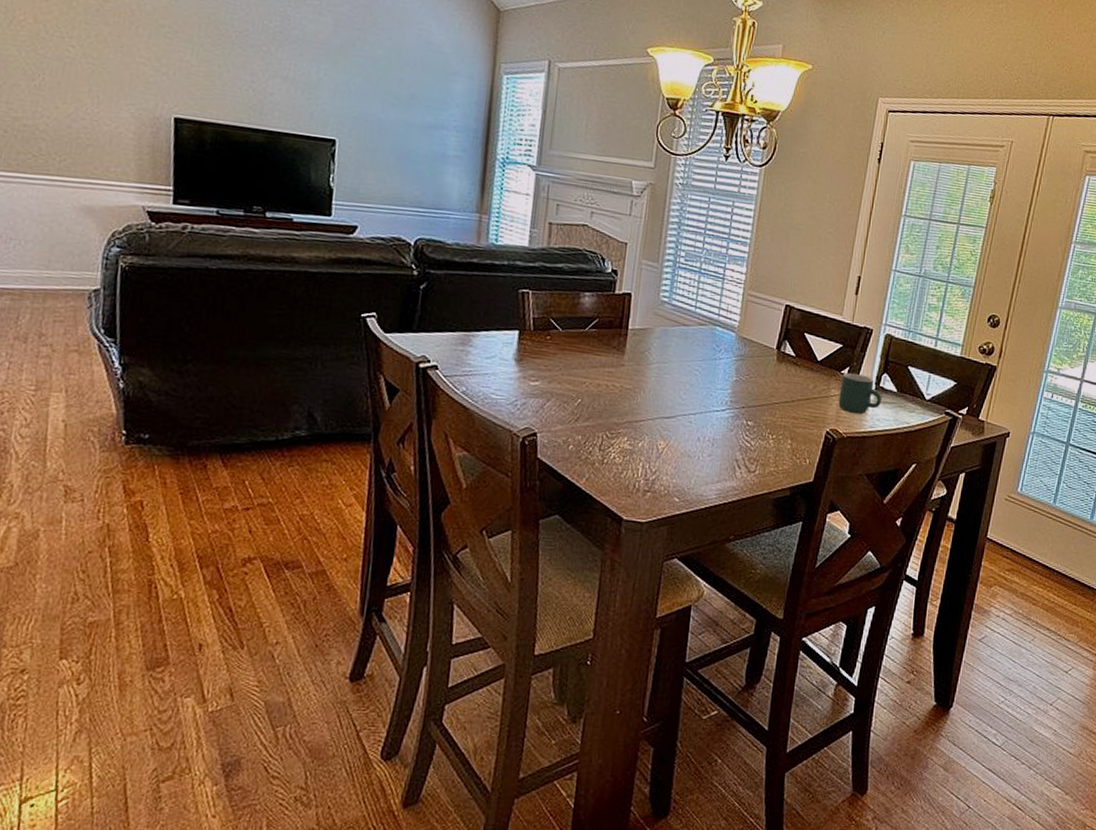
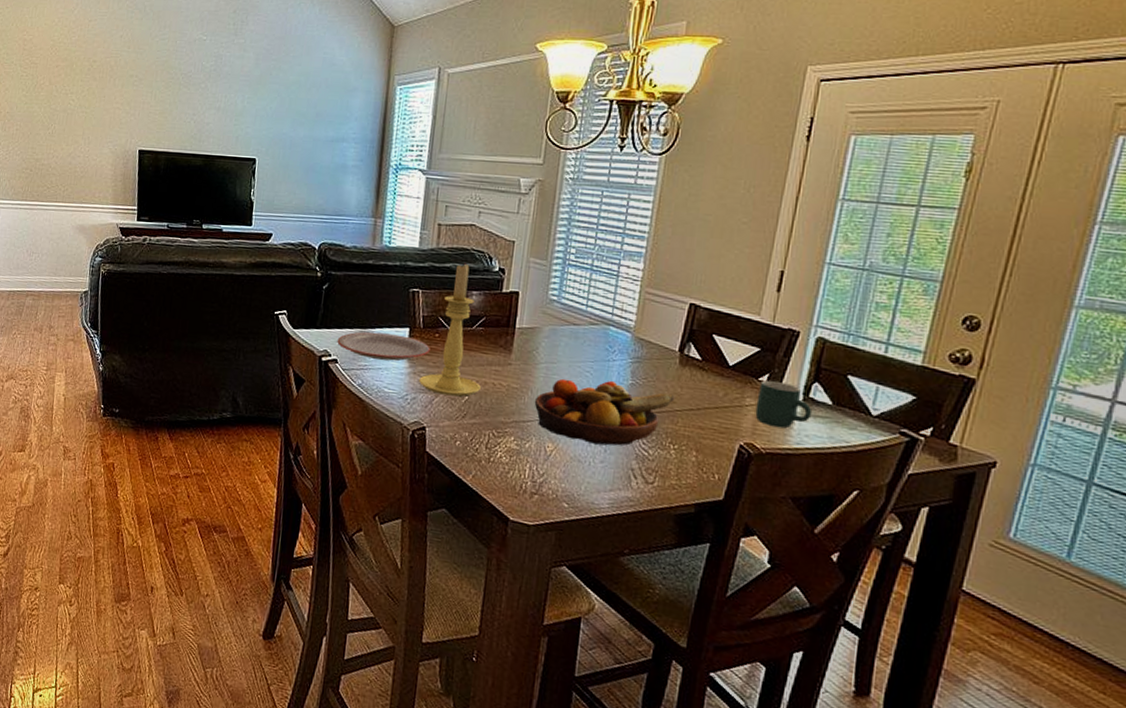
plate: none [437,335,541,366] -> present [337,331,430,361]
candle holder: none [530,263,594,400] -> present [419,263,481,397]
fruit bowl: none [646,377,773,440] -> present [534,378,675,446]

